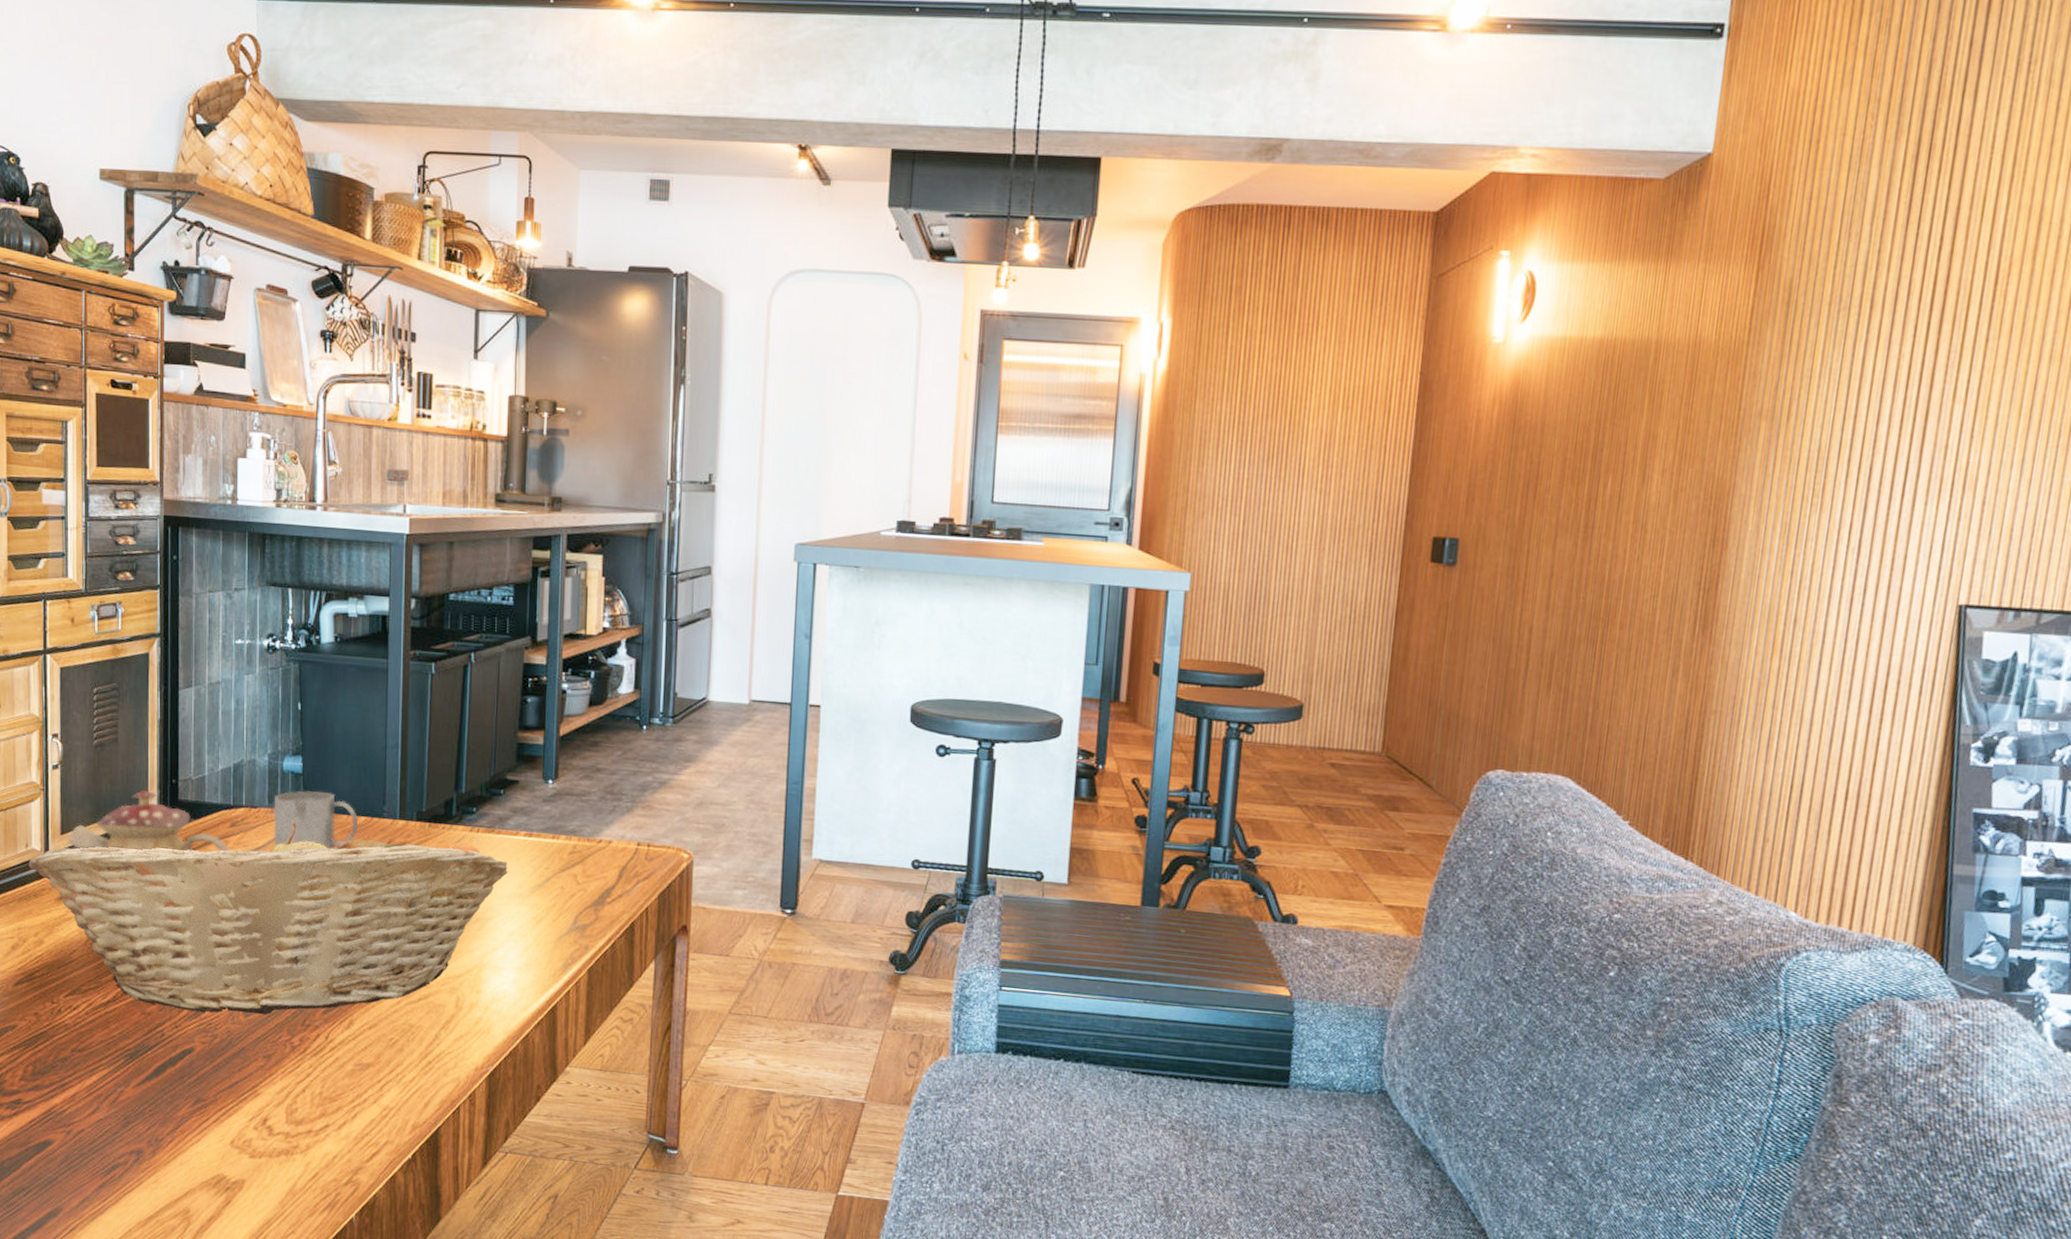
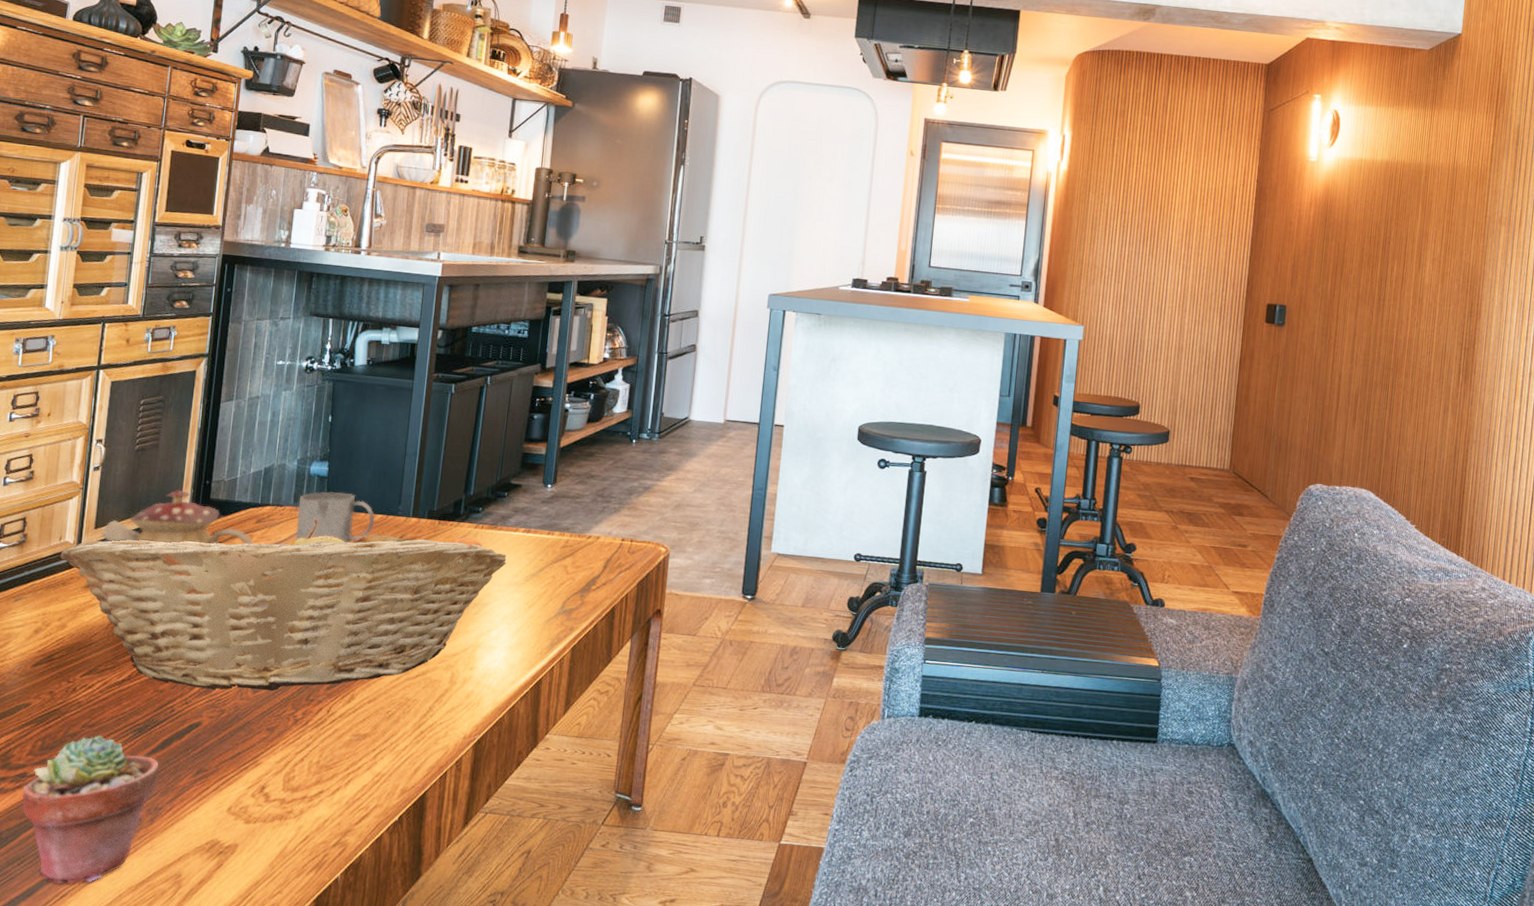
potted succulent: none [19,1061,156,1217] -> present [22,736,159,884]

